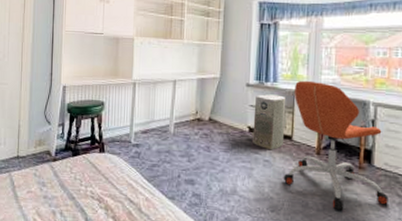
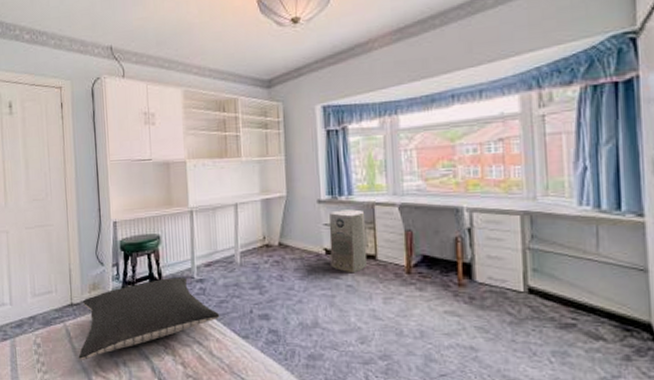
pillow: none [19,140,151,208] -> present [78,277,220,360]
office chair: present [283,80,389,211] -> none [370,189,498,337]

